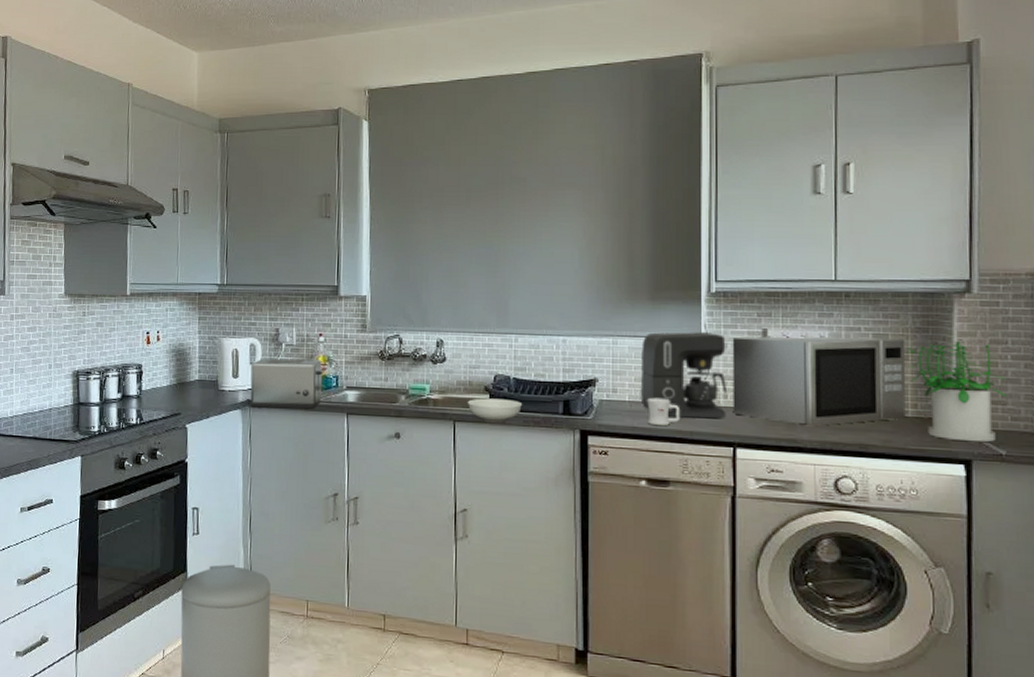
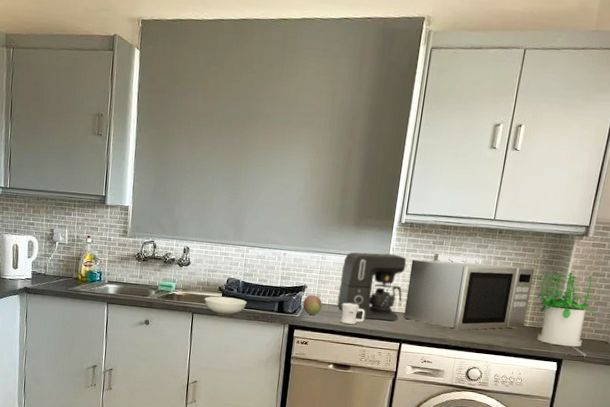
toaster: present [250,358,323,410] -> none [27,254,89,299]
fruit: none [595,390,621,417] -> present [303,294,322,316]

